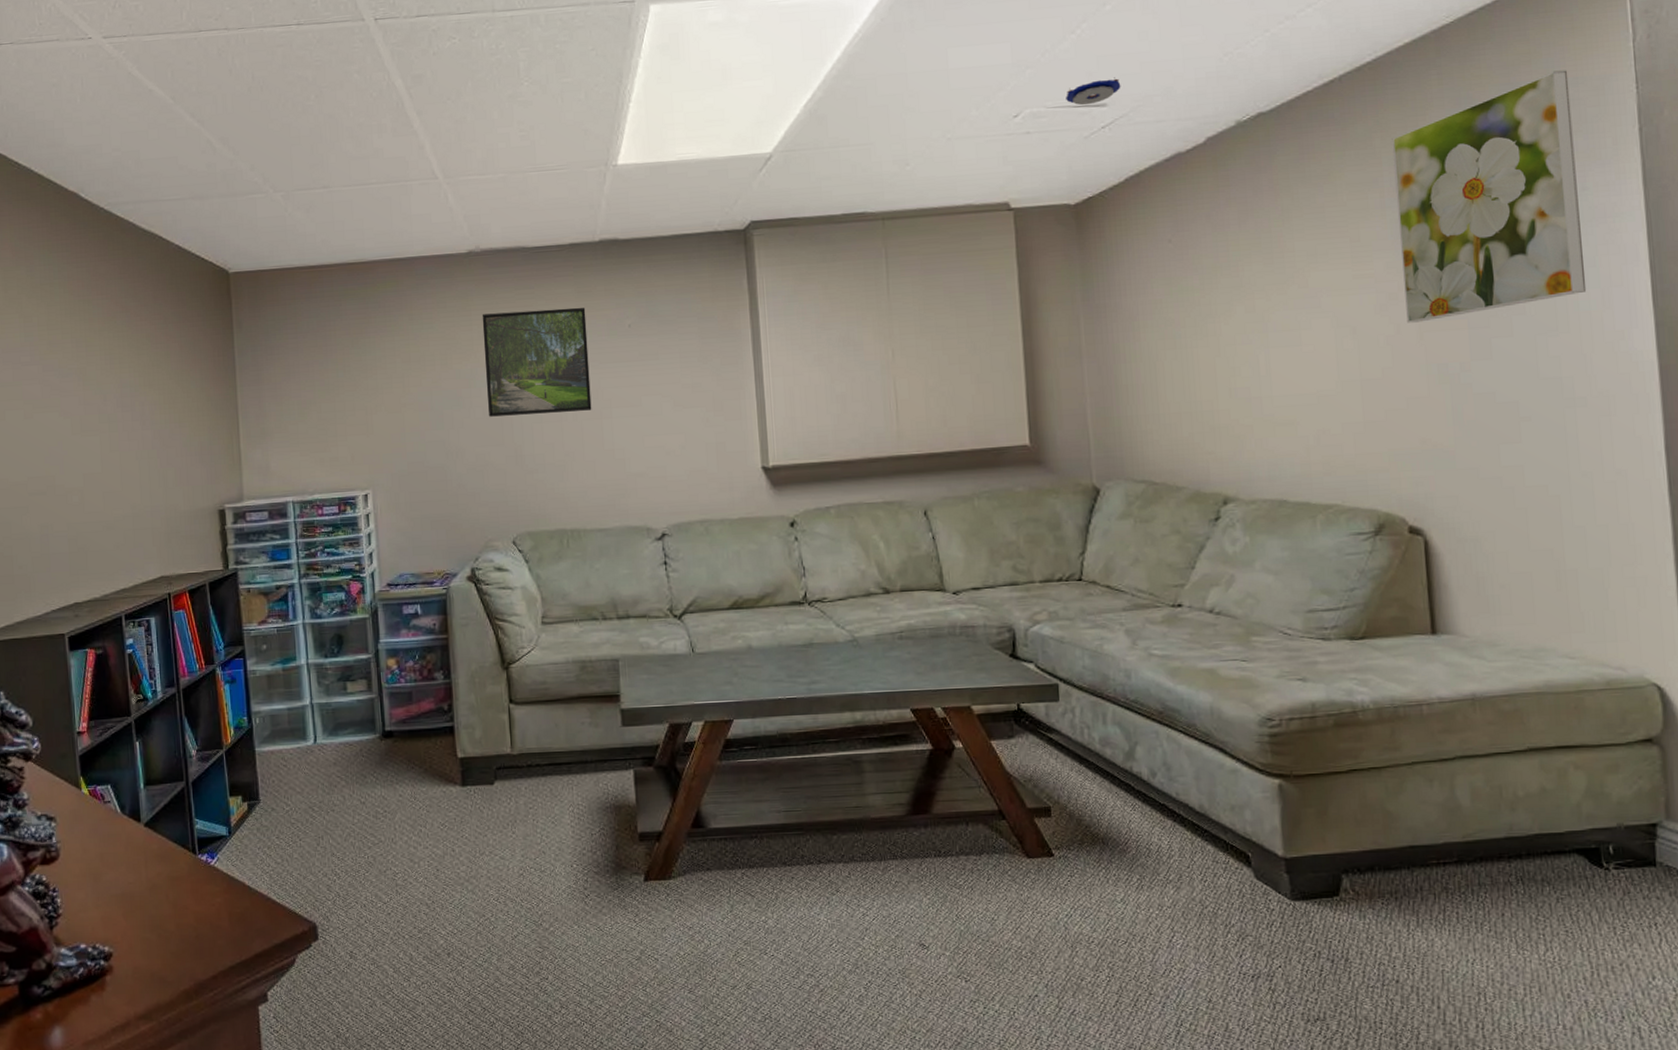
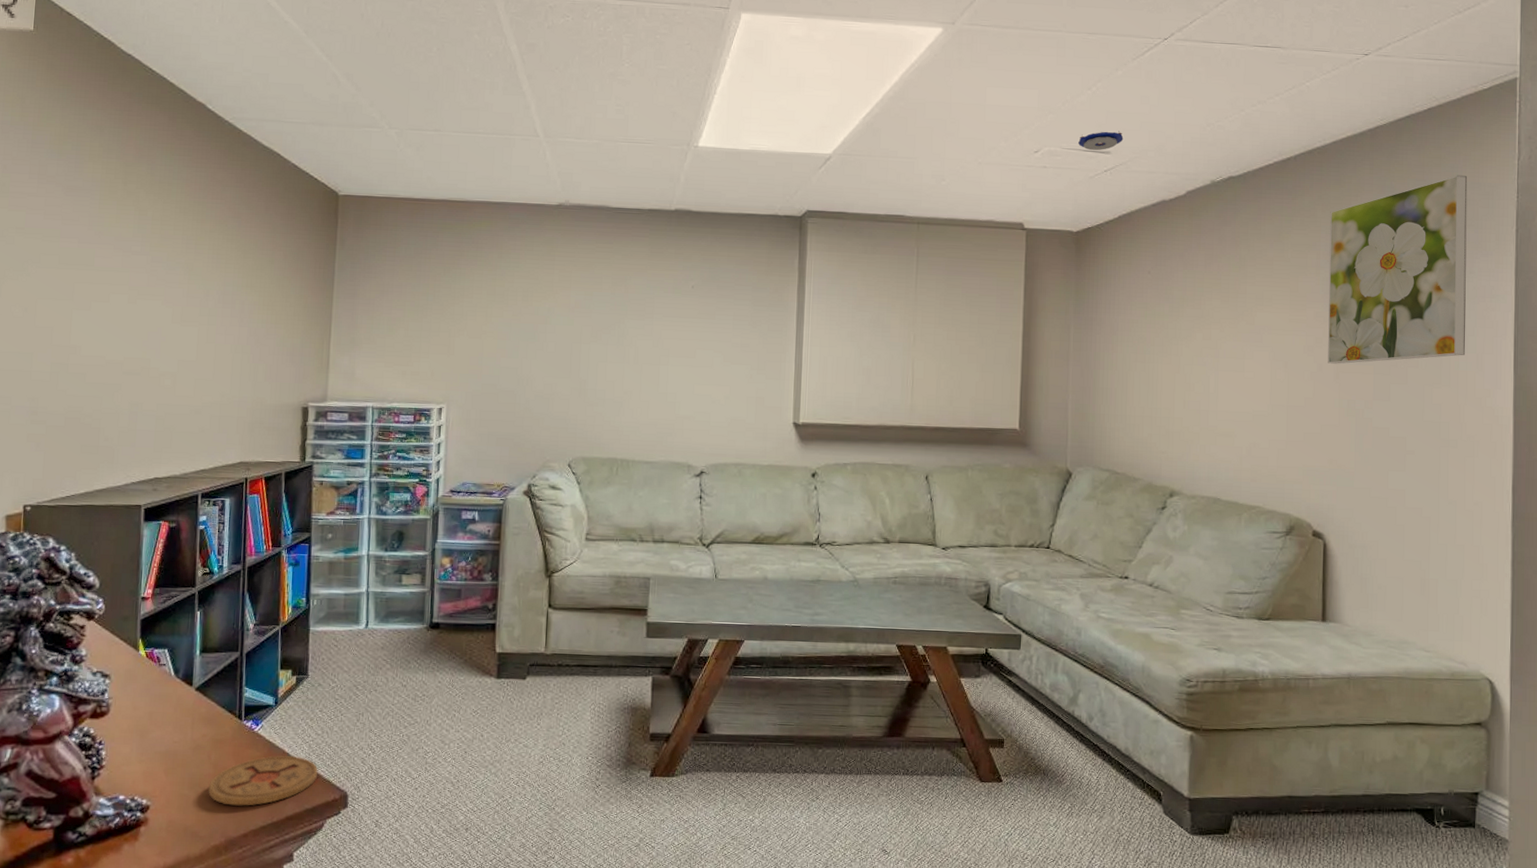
coaster: none [170,888,283,947] -> present [208,755,318,806]
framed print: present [482,307,592,417] -> none [560,261,656,356]

